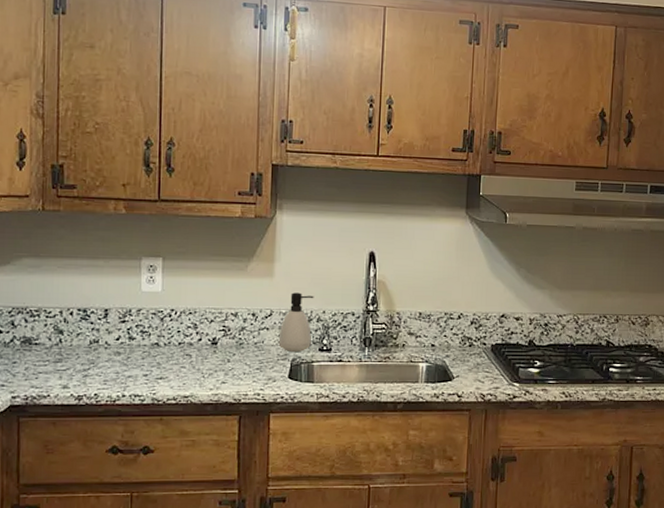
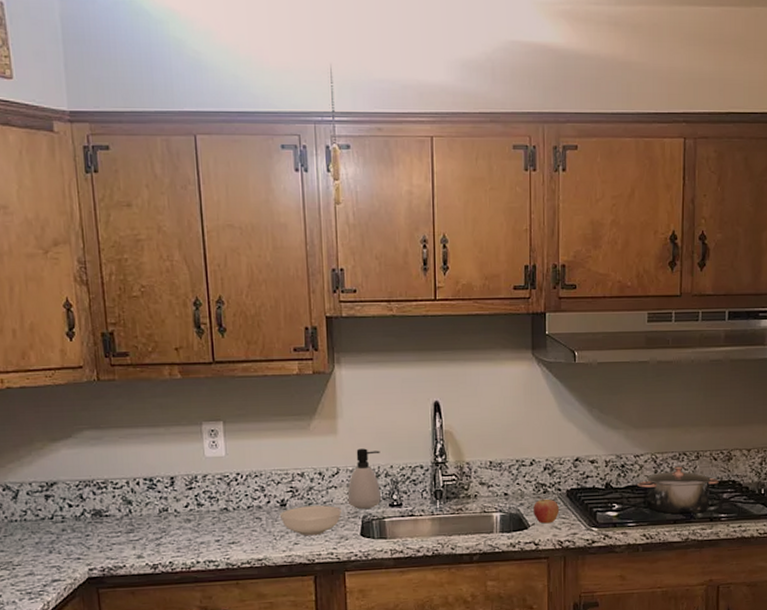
bowl: none [211,346,273,376] -> present [280,505,343,536]
fruit: none [458,349,484,377] -> present [533,496,560,524]
cooking pot: none [559,328,636,375] -> present [637,466,719,515]

